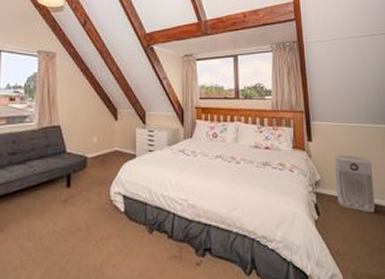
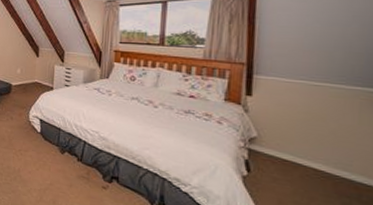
air purifier: present [335,155,376,213] -> none [278,114,337,183]

